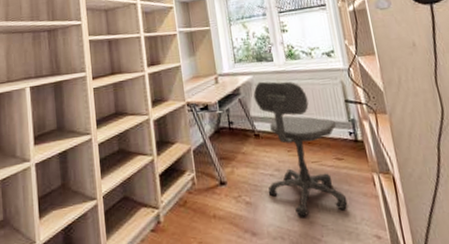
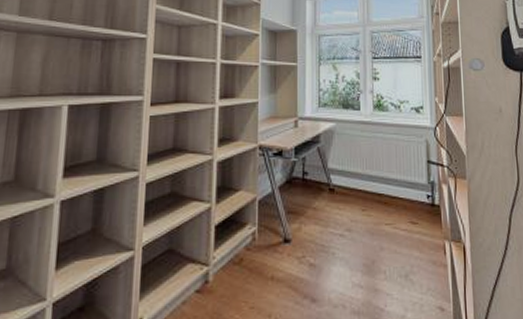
office chair: present [253,81,348,217] -> none [334,131,416,284]

